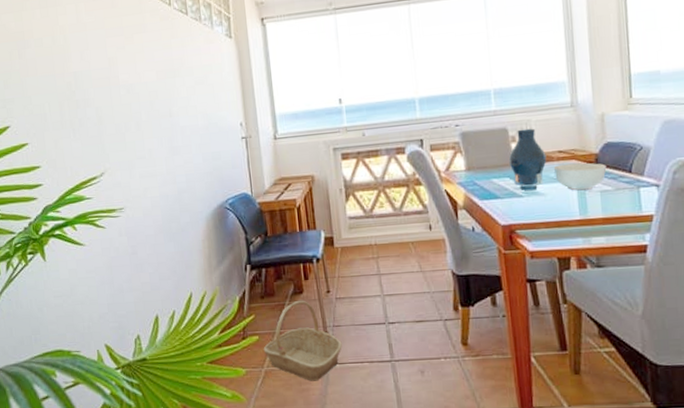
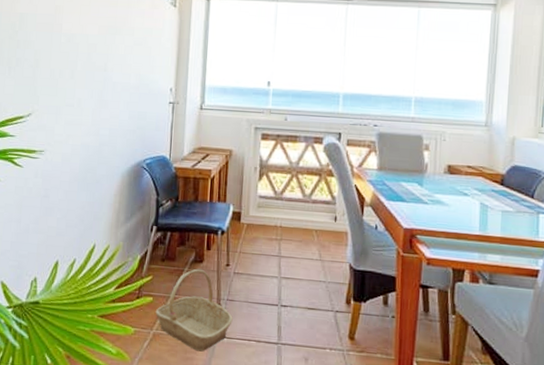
vase: present [508,128,547,191] -> none [419,139,456,200]
bowl: present [553,162,607,191] -> none [460,179,511,208]

